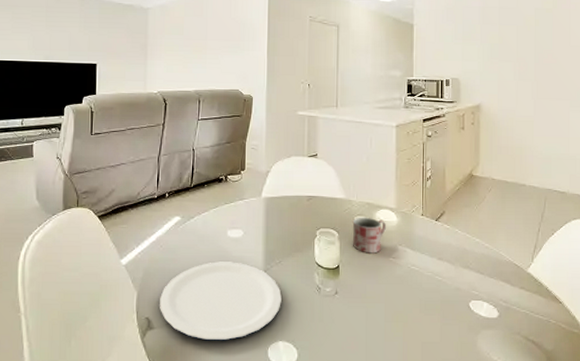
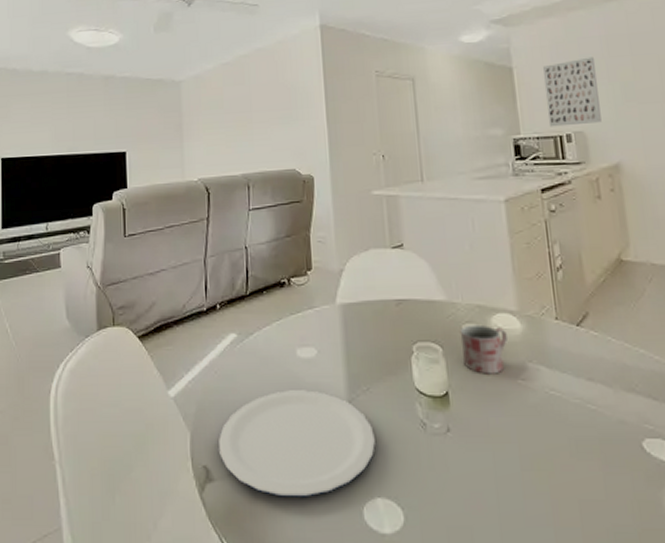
wall art: none [434,22,474,73] -> present [543,56,602,127]

